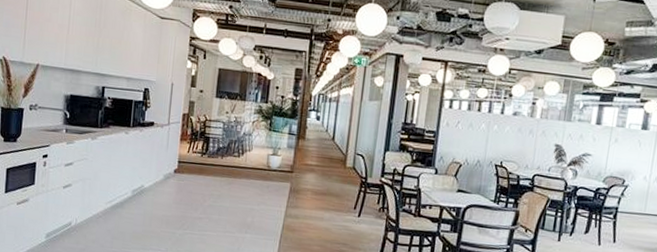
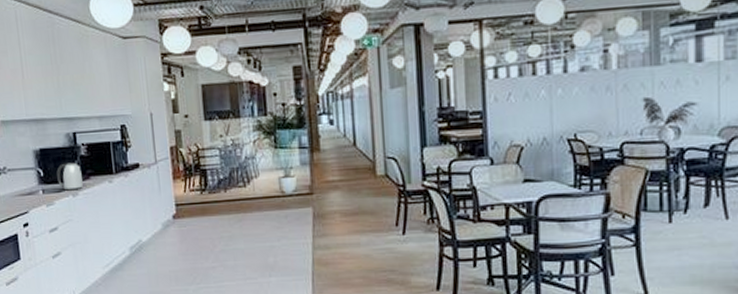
kettle: none [81,110,104,136] -> present [56,162,83,192]

